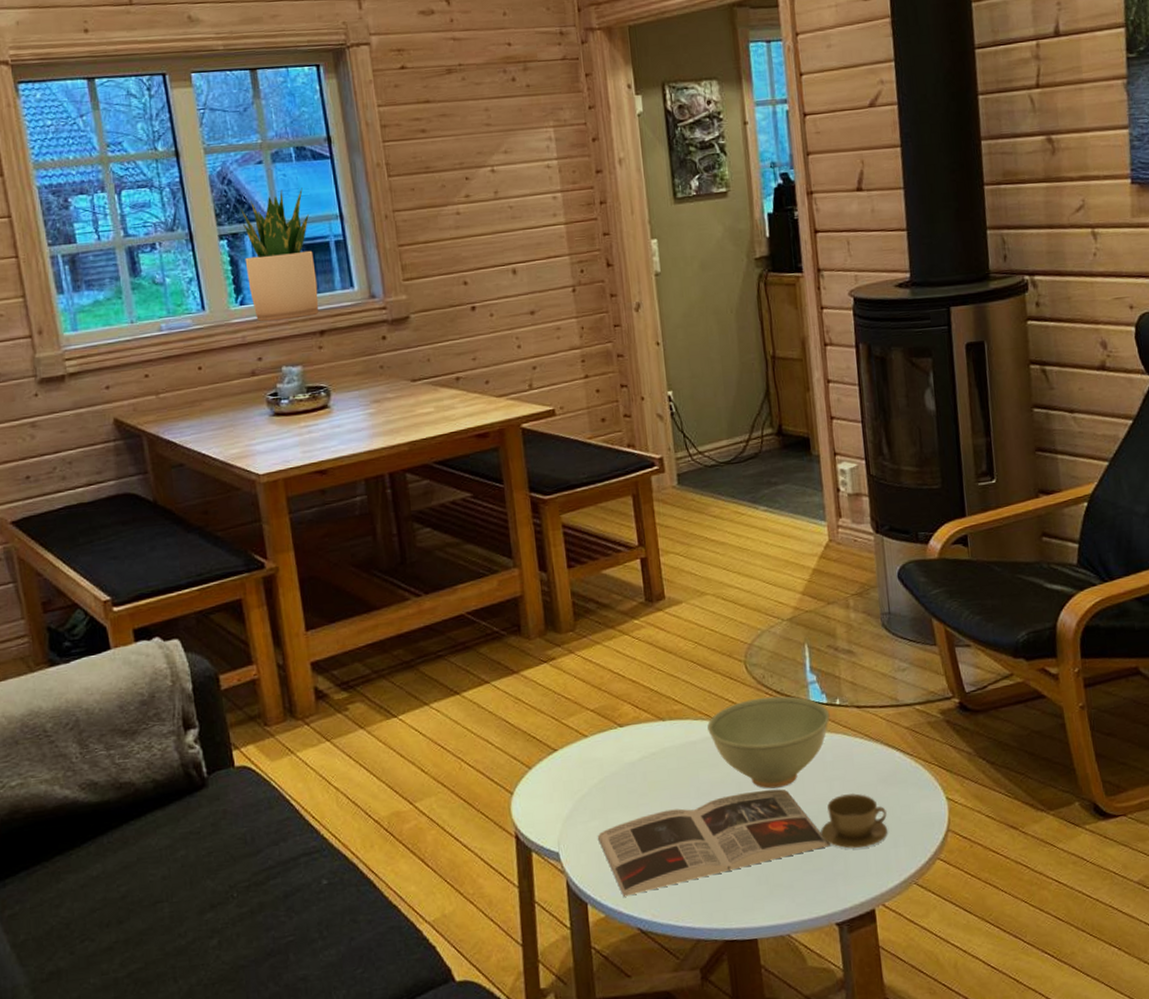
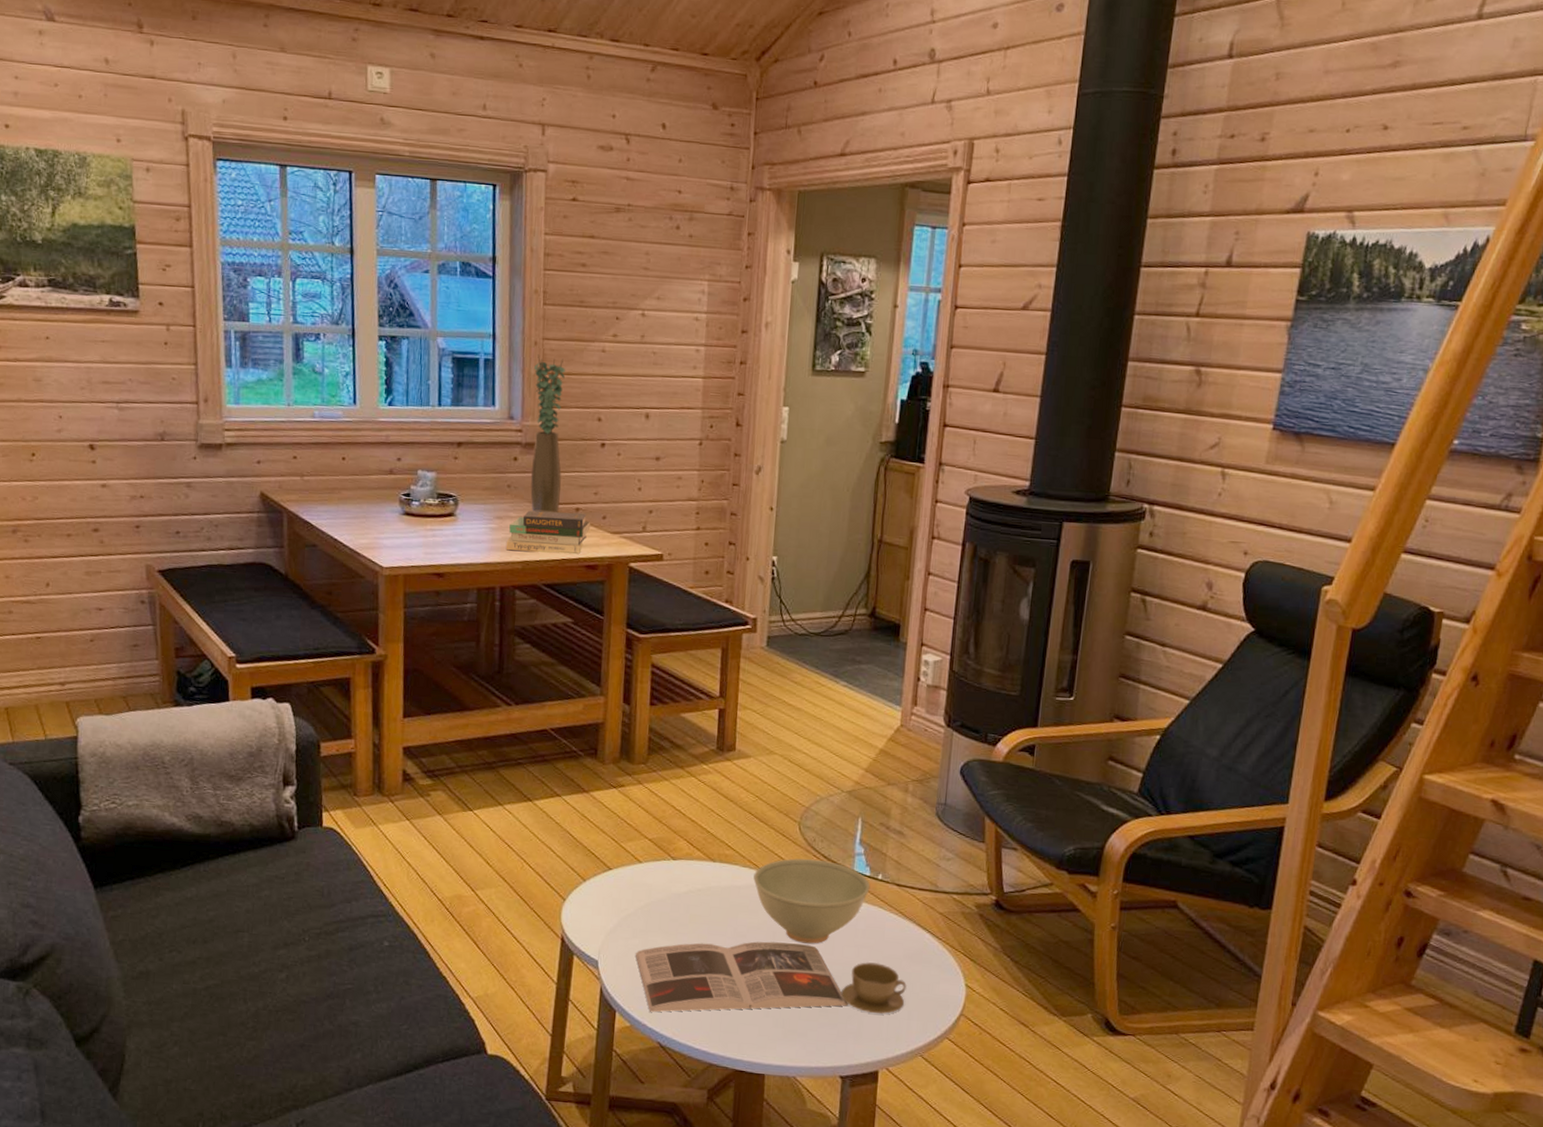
planter: present [241,188,319,322] -> none [399,301,464,427]
books: none [388,381,475,434] -> present [505,510,591,554]
vase: none [389,227,438,389] -> present [530,354,566,513]

